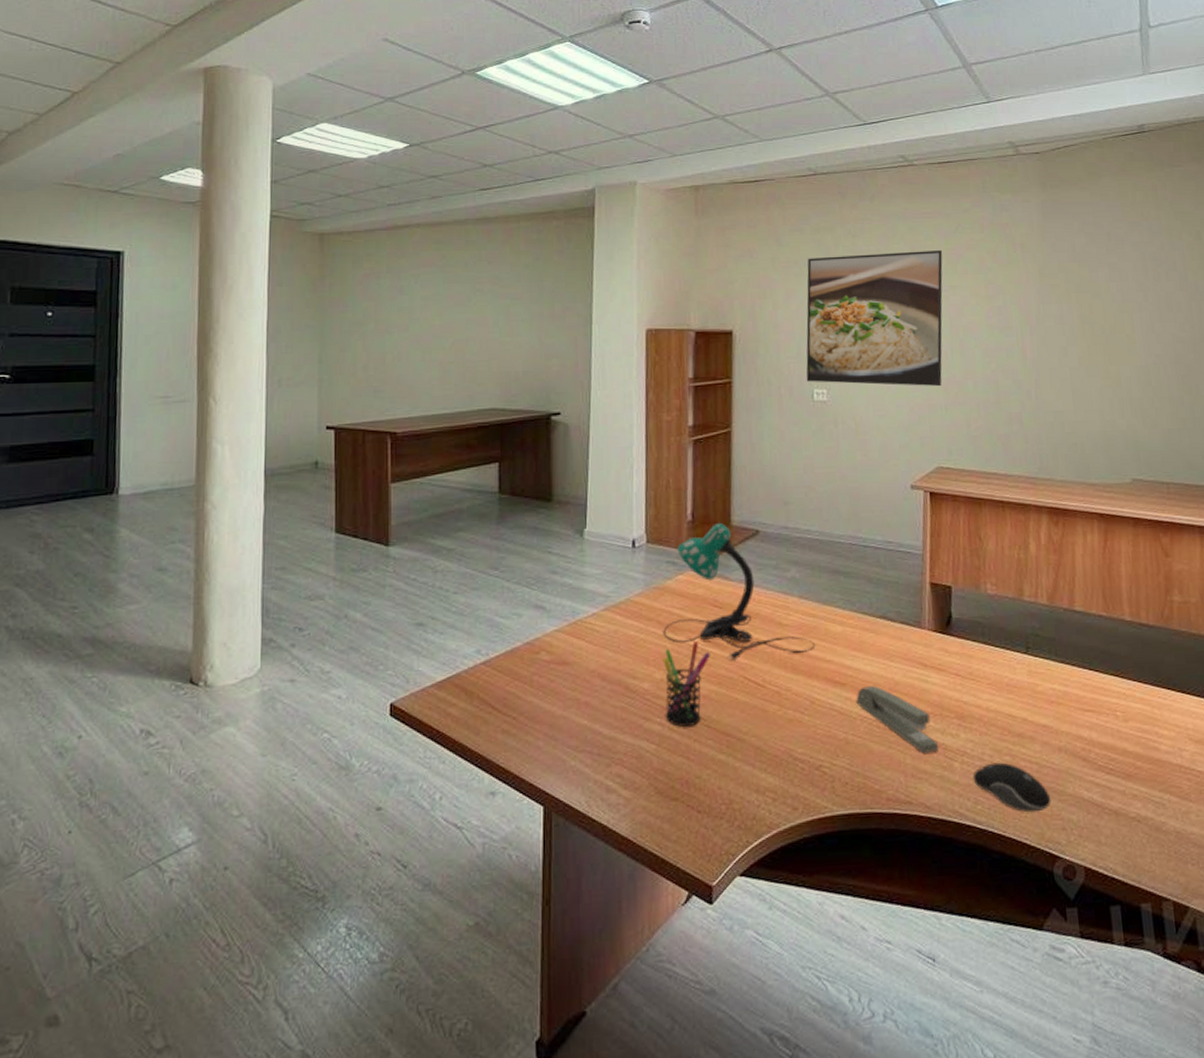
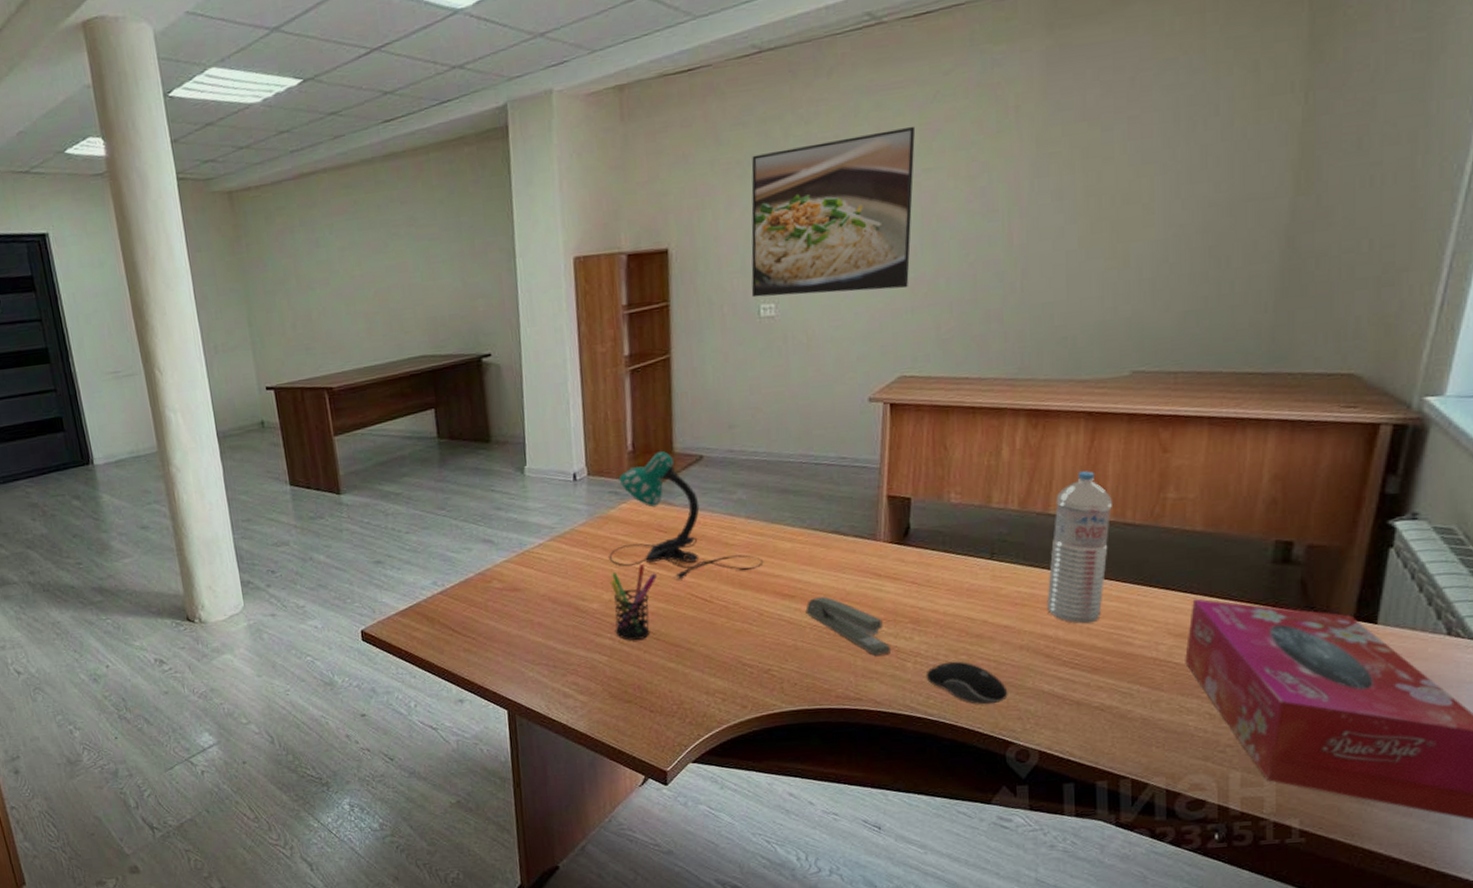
water bottle: none [1079,570,1129,726] -> present [1047,471,1112,624]

